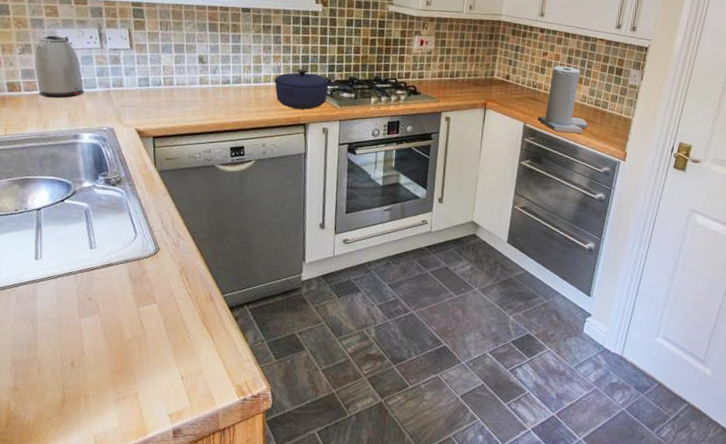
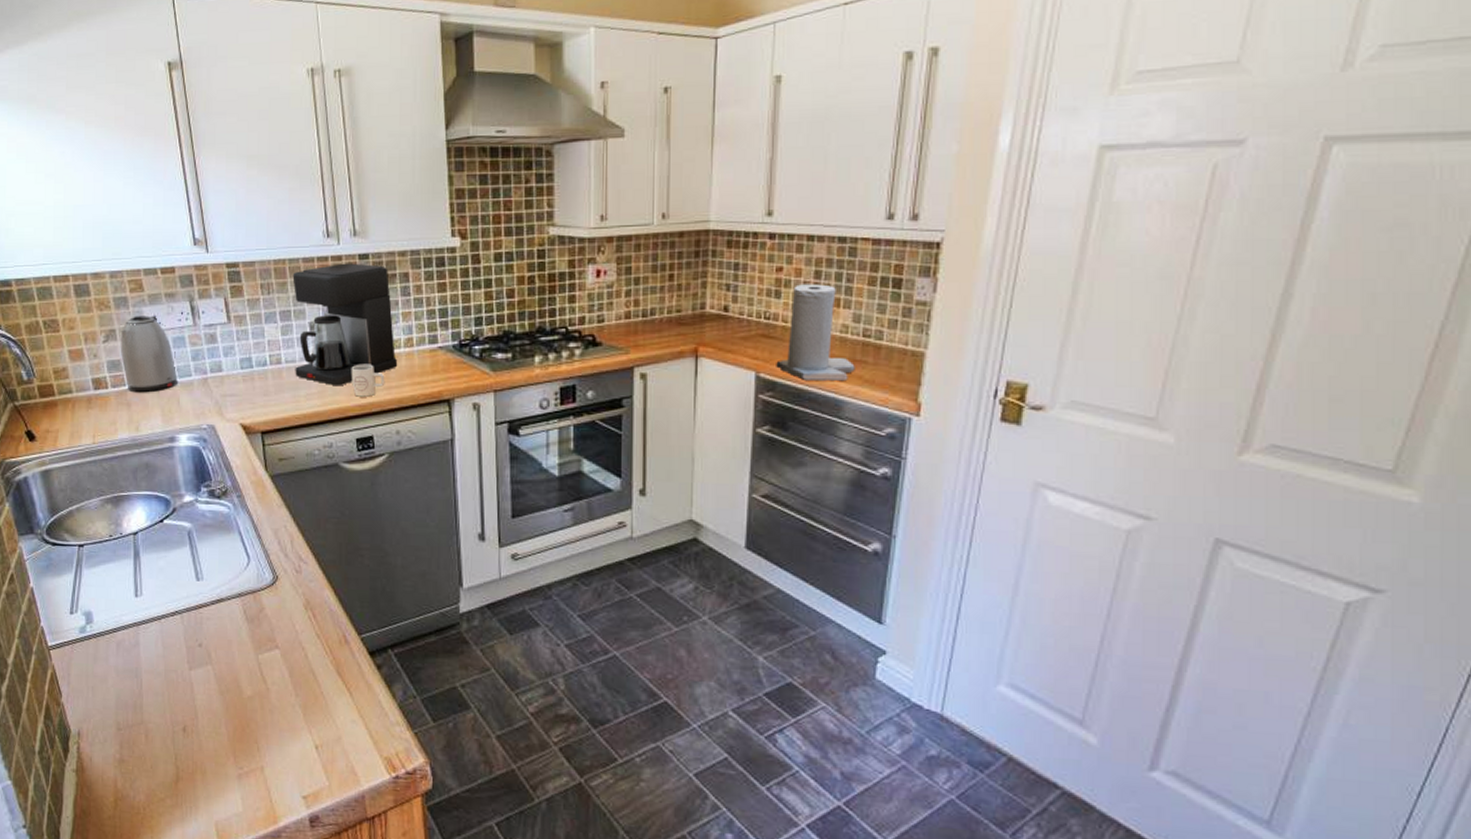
coffee maker: none [184,13,268,107] -> present [292,263,398,386]
mug: none [229,91,257,117] -> present [351,364,385,397]
cooking pot: present [274,68,329,110] -> none [405,326,477,380]

